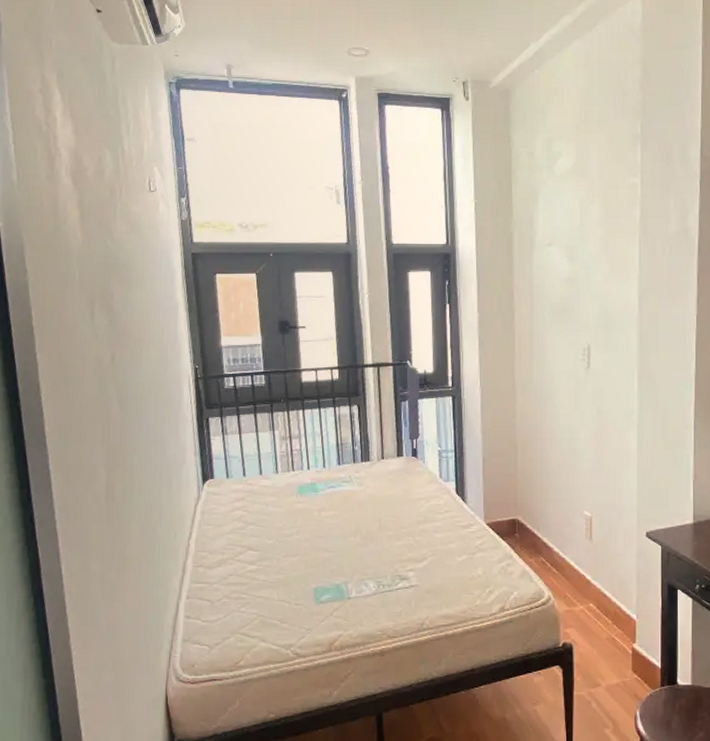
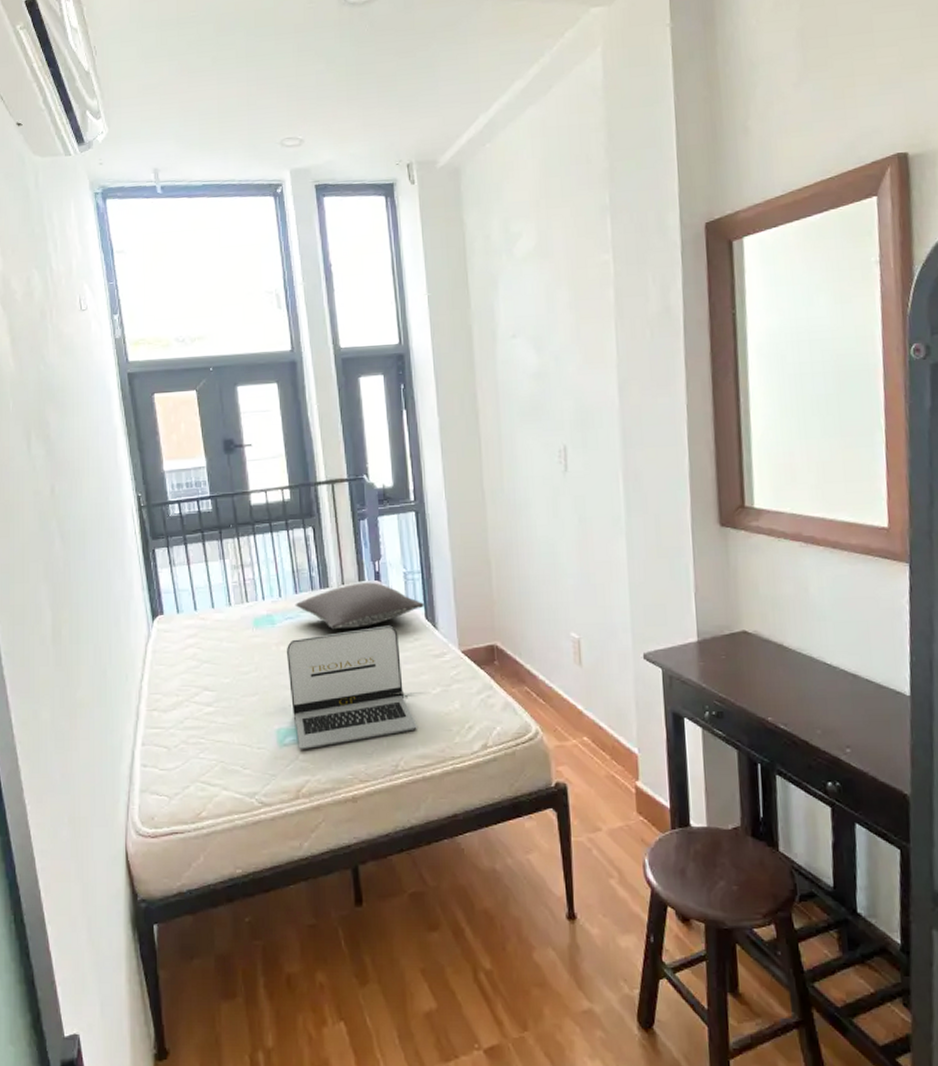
laptop: none [327,497,443,608] -> present [287,625,417,750]
pillow: none [337,458,455,500] -> present [295,582,424,630]

